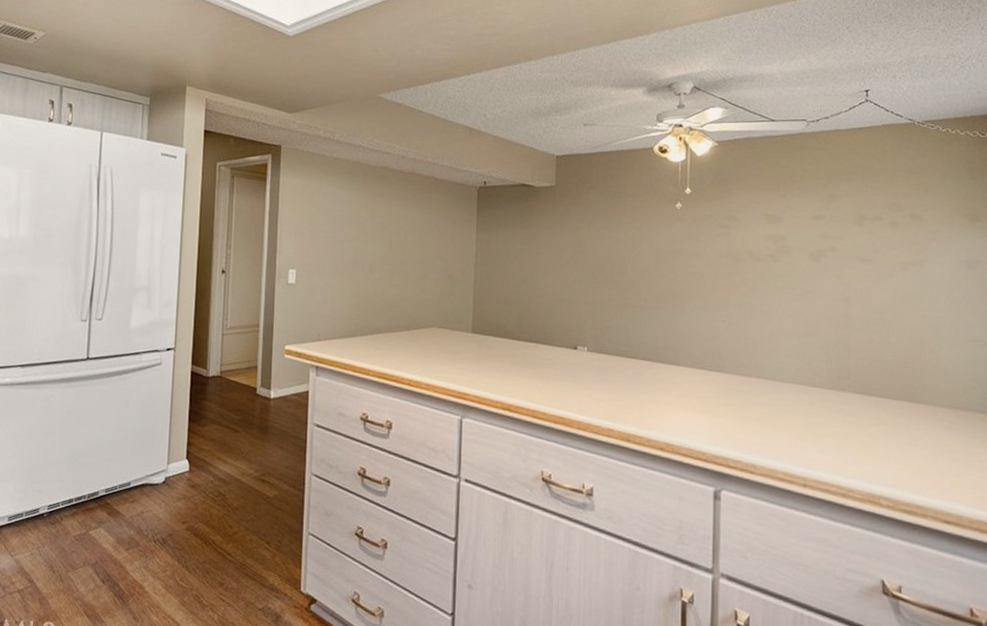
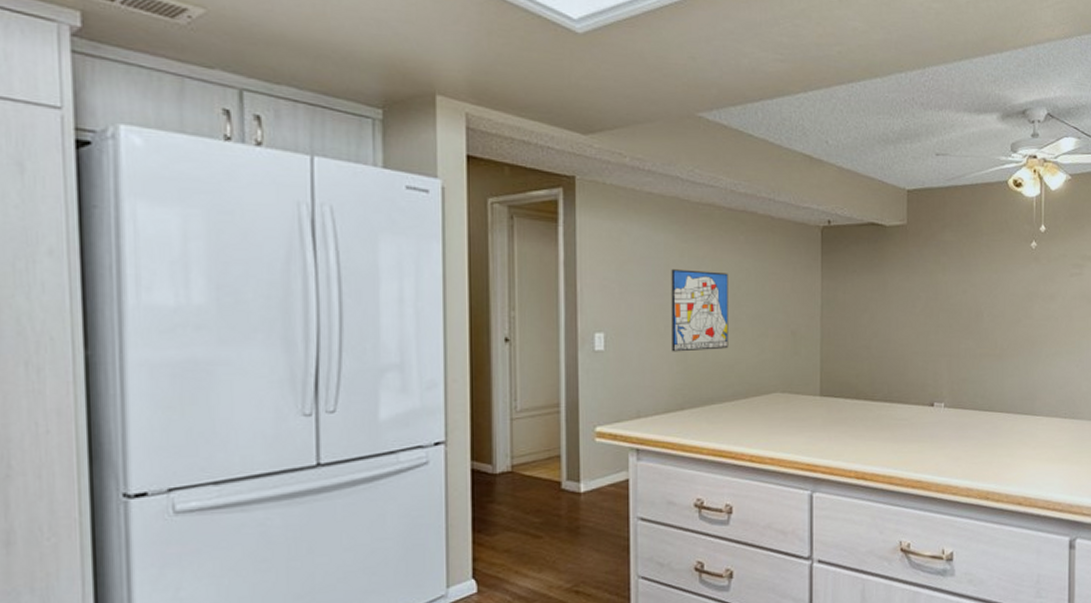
wall art: none [348,220,397,288] -> present [671,269,729,352]

